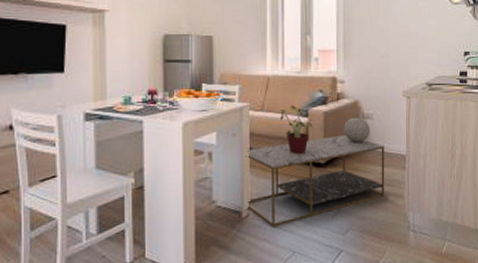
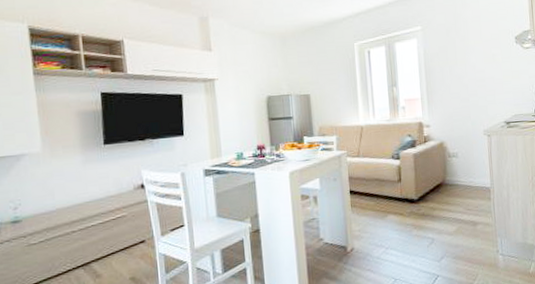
coffee table: present [245,135,385,228] -> none [347,173,474,259]
potted plant: present [280,105,313,155] -> none [374,150,405,194]
decorative sphere: present [343,117,371,142] -> none [432,156,457,179]

